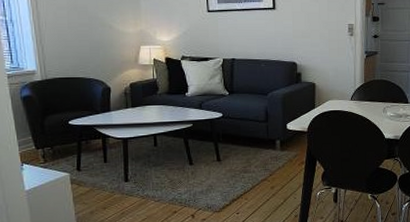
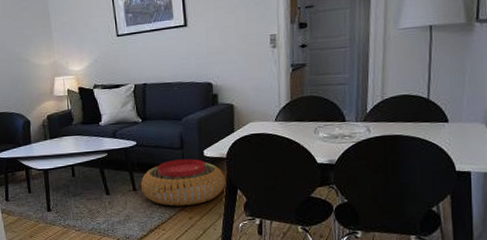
pouf: none [225,131,305,176] -> present [140,159,225,206]

